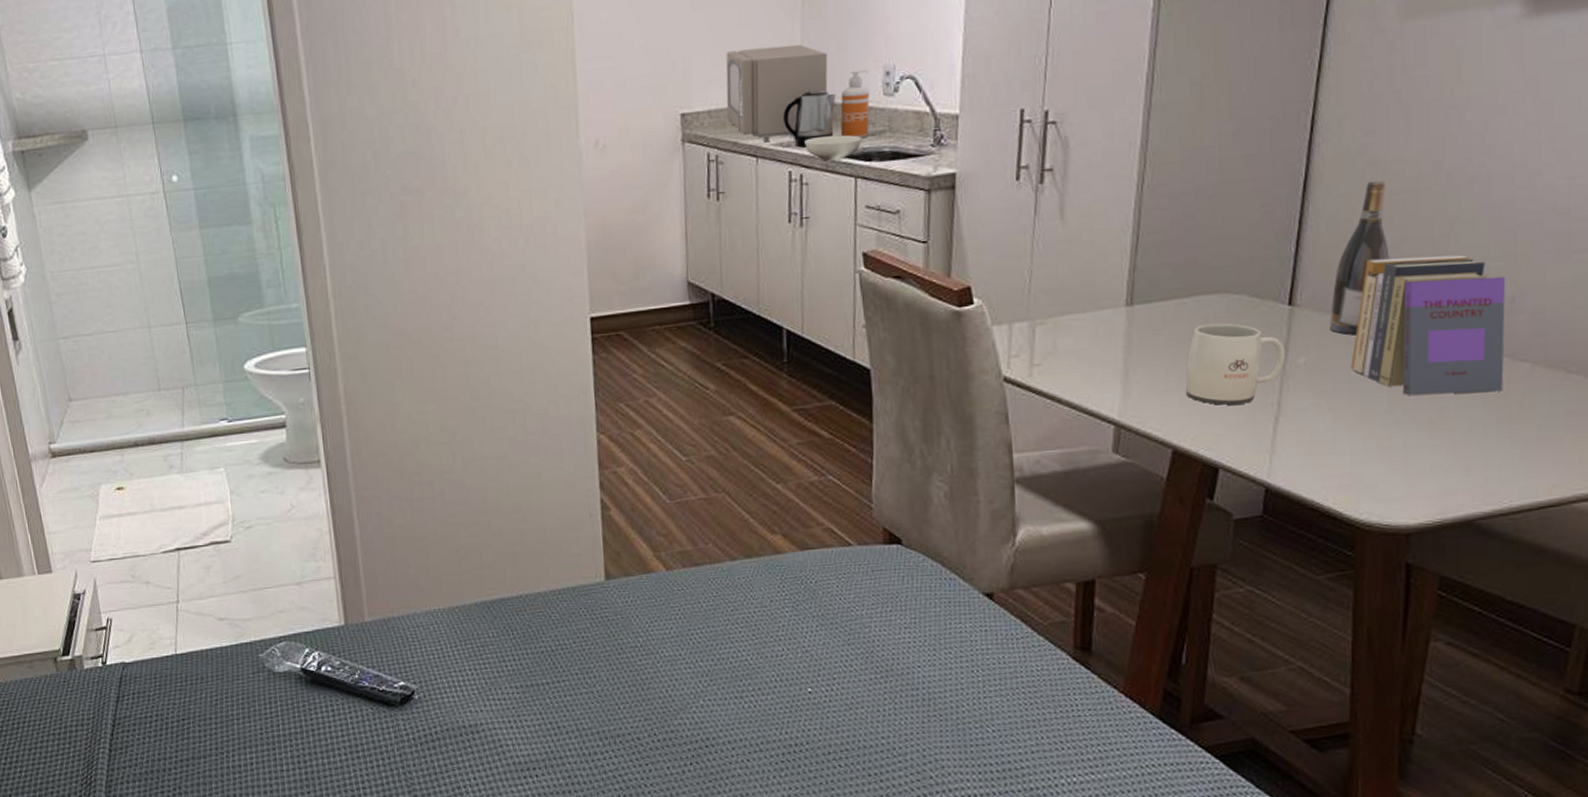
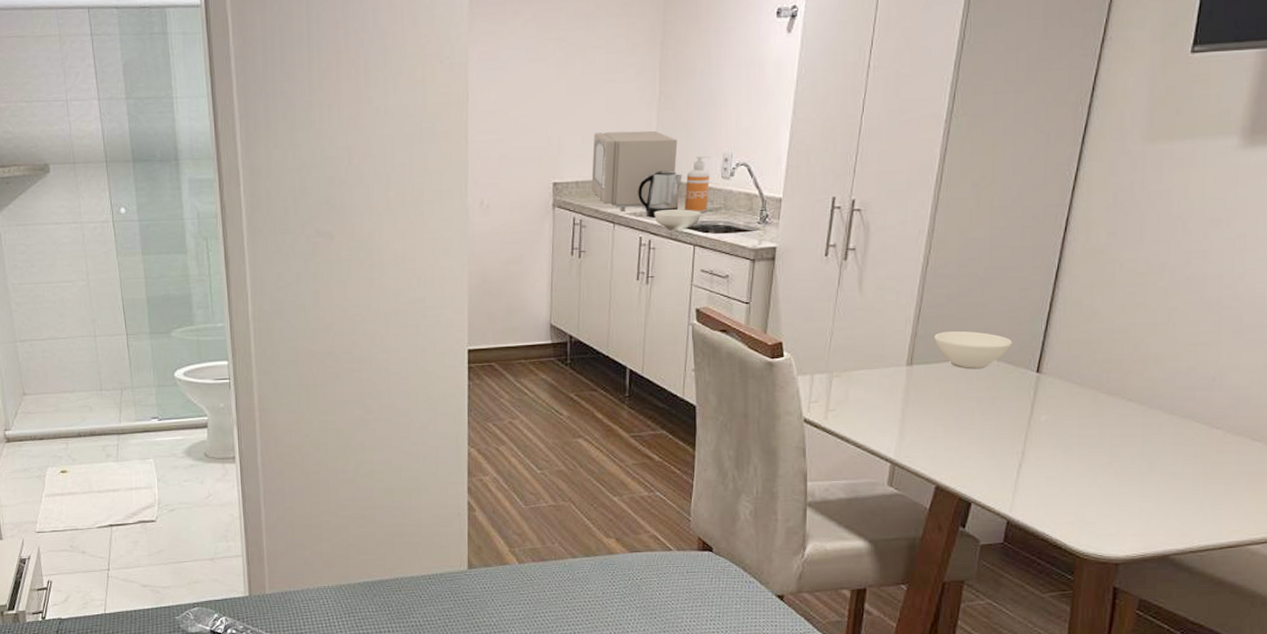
bowl: none [1158,259,1257,306] -> present [934,330,1013,370]
mug: present [1186,323,1285,405] -> none [950,384,1031,451]
wine bottle: present [1329,180,1390,336] -> none [1068,274,1121,400]
books: present [1351,255,1506,395] -> none [1082,338,1210,453]

